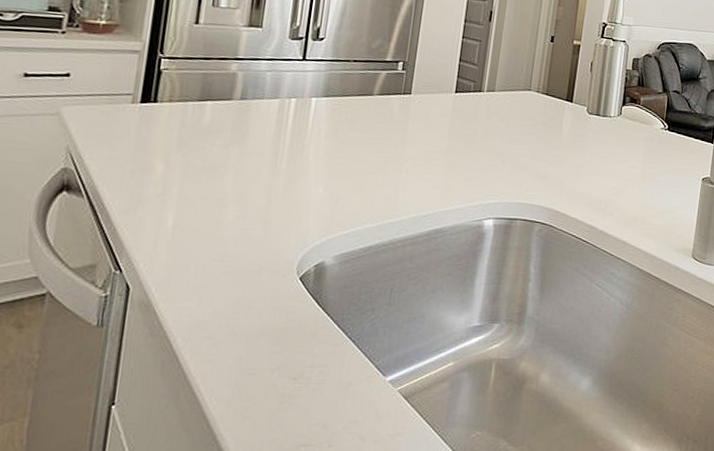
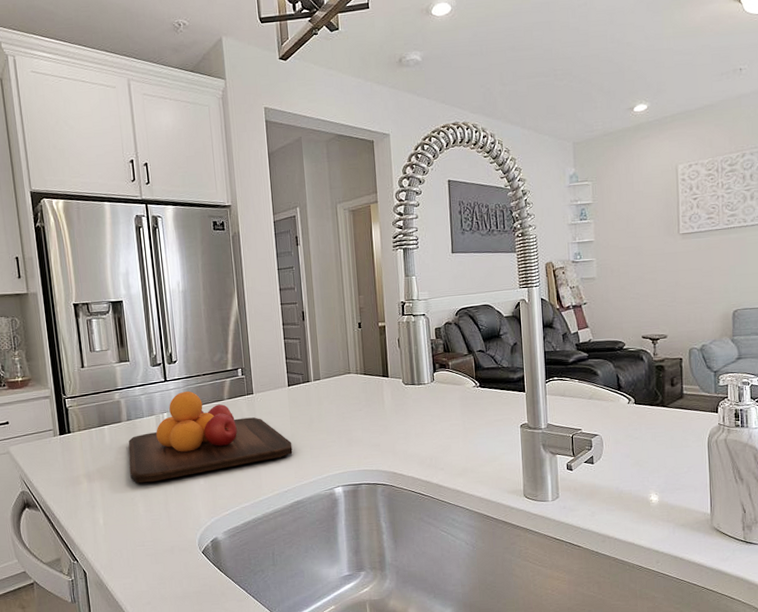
chopping board: none [226,76,445,182] -> present [128,391,293,484]

